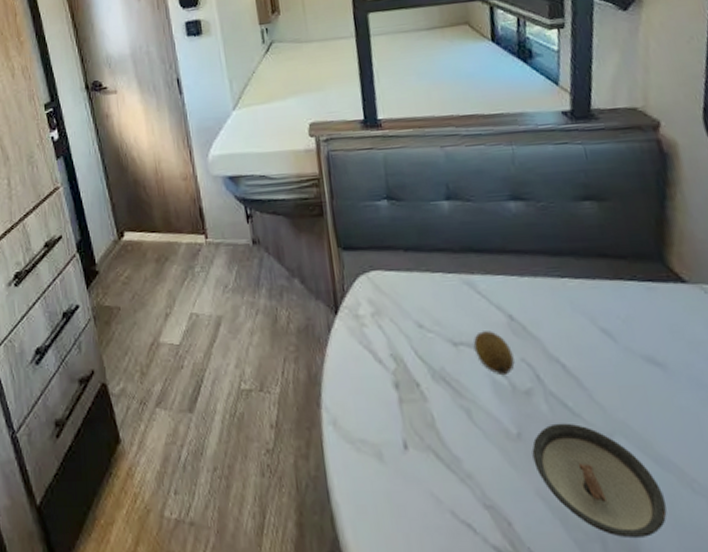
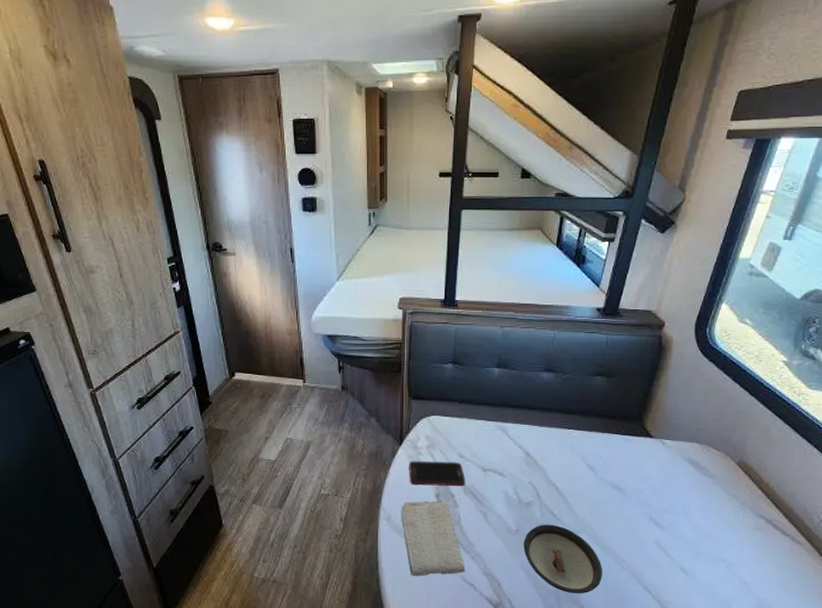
washcloth: none [349,390,456,513] -> present [401,499,466,577]
cell phone: none [351,334,433,371] -> present [409,461,466,487]
fruit: present [473,331,515,376] -> none [497,462,524,493]

